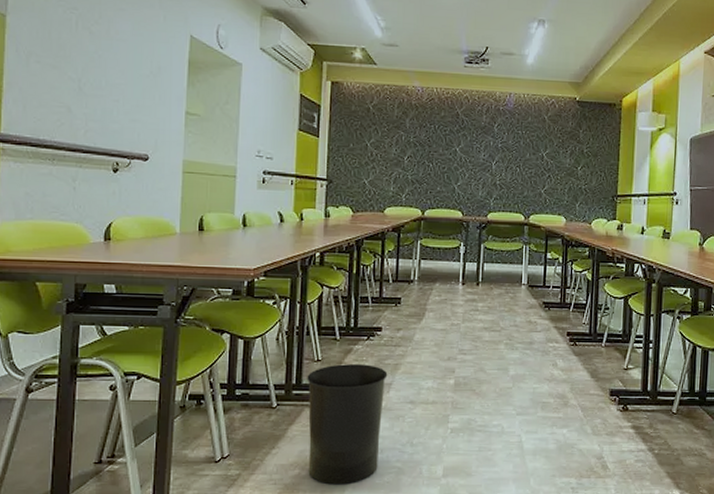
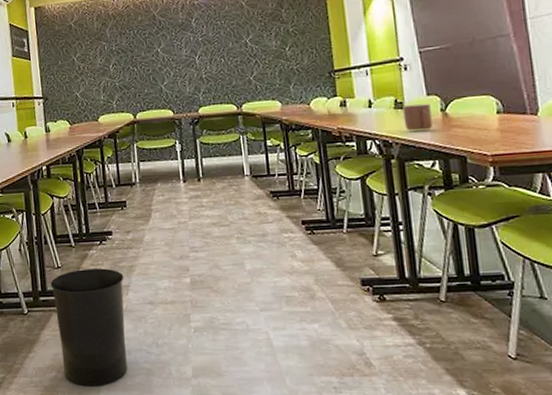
mug: none [668,235,691,262] -> present [402,103,433,132]

